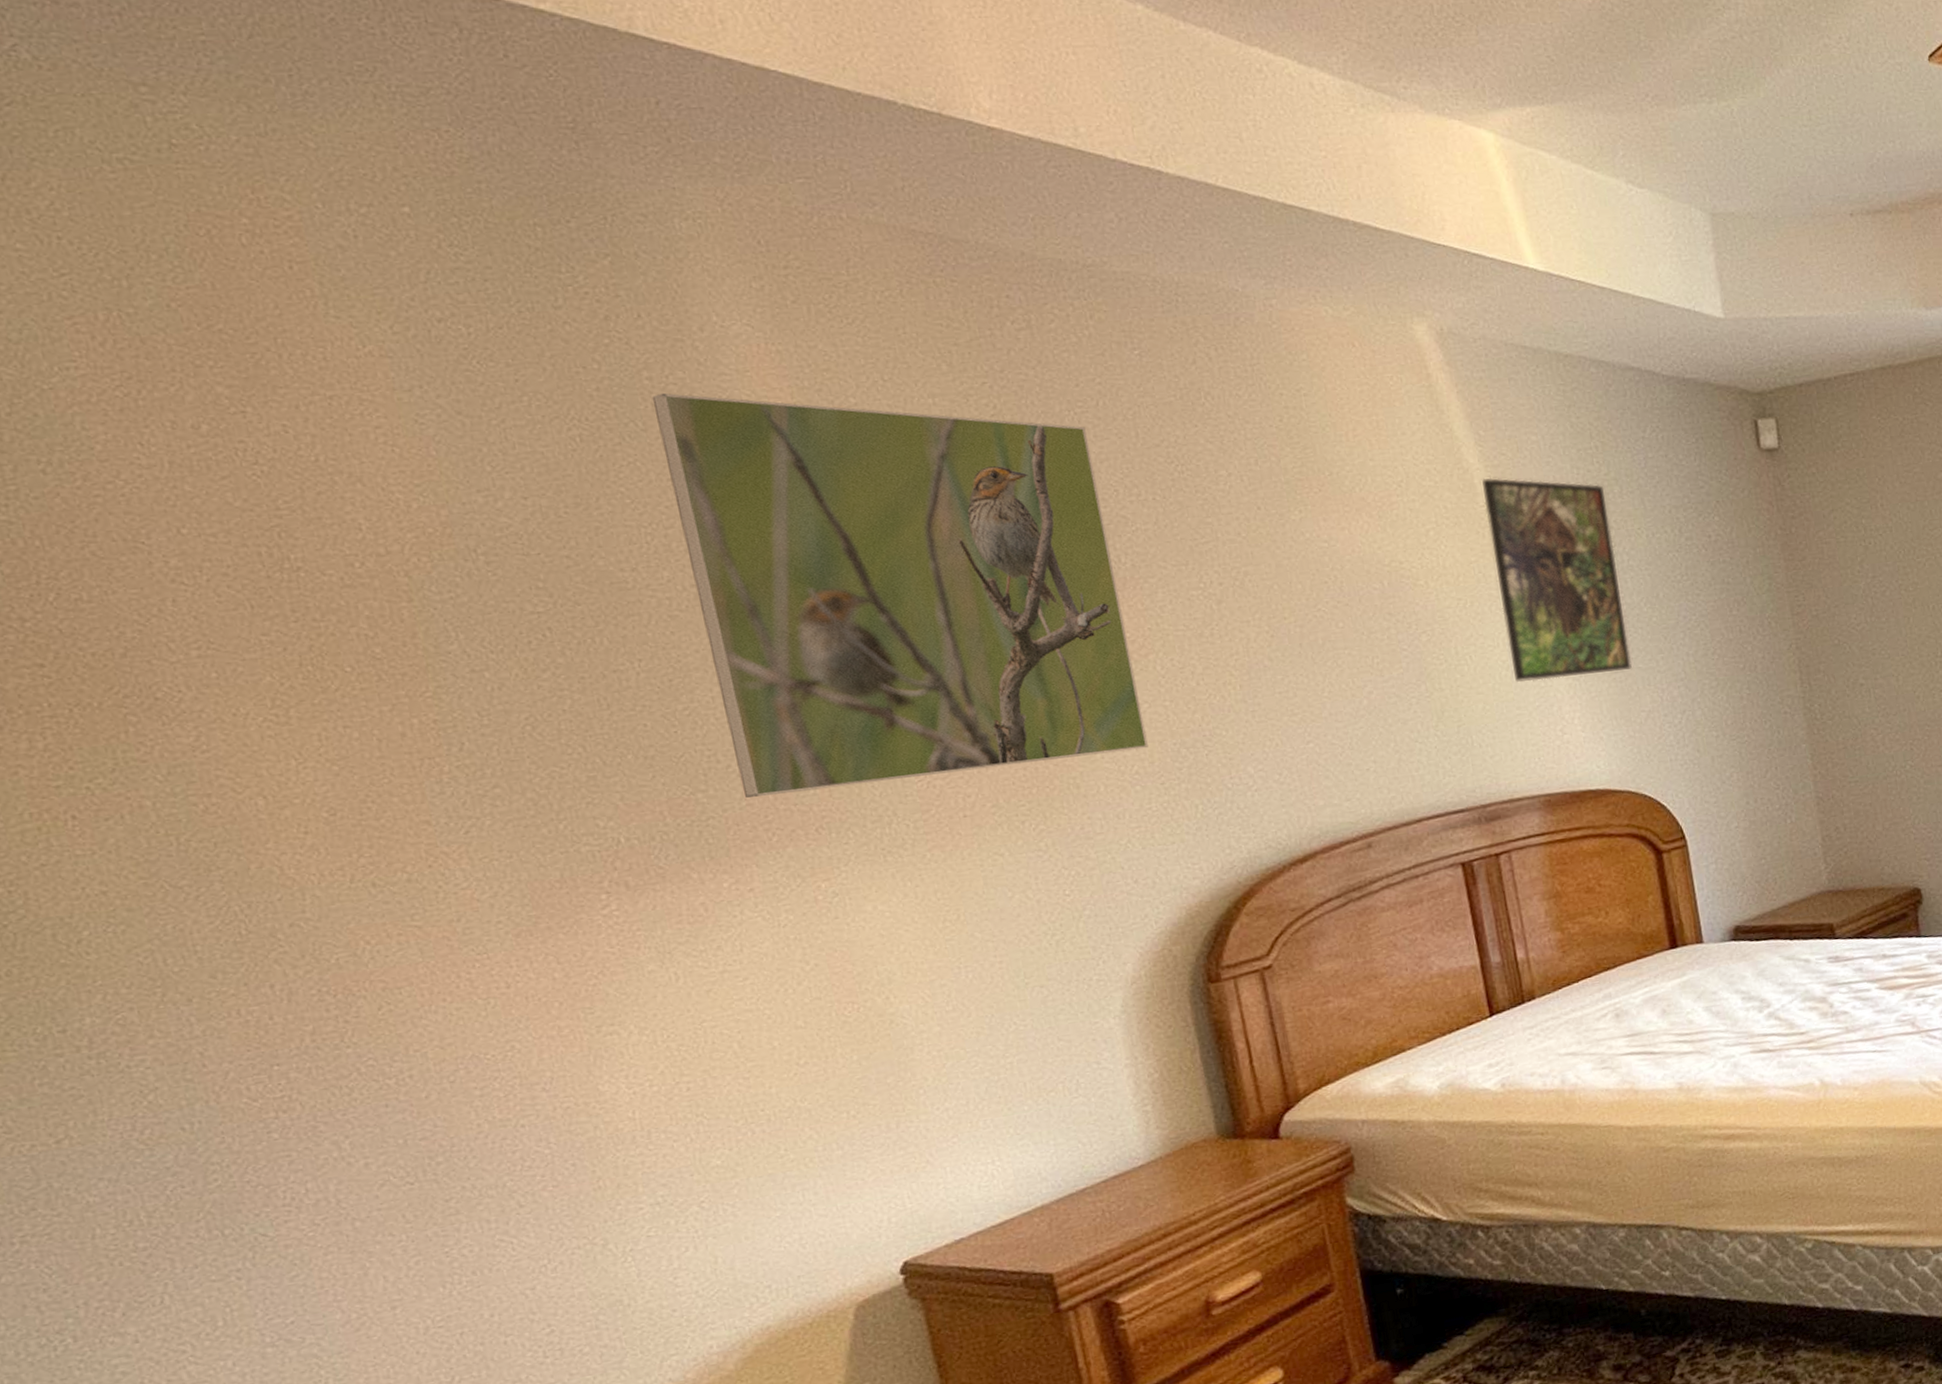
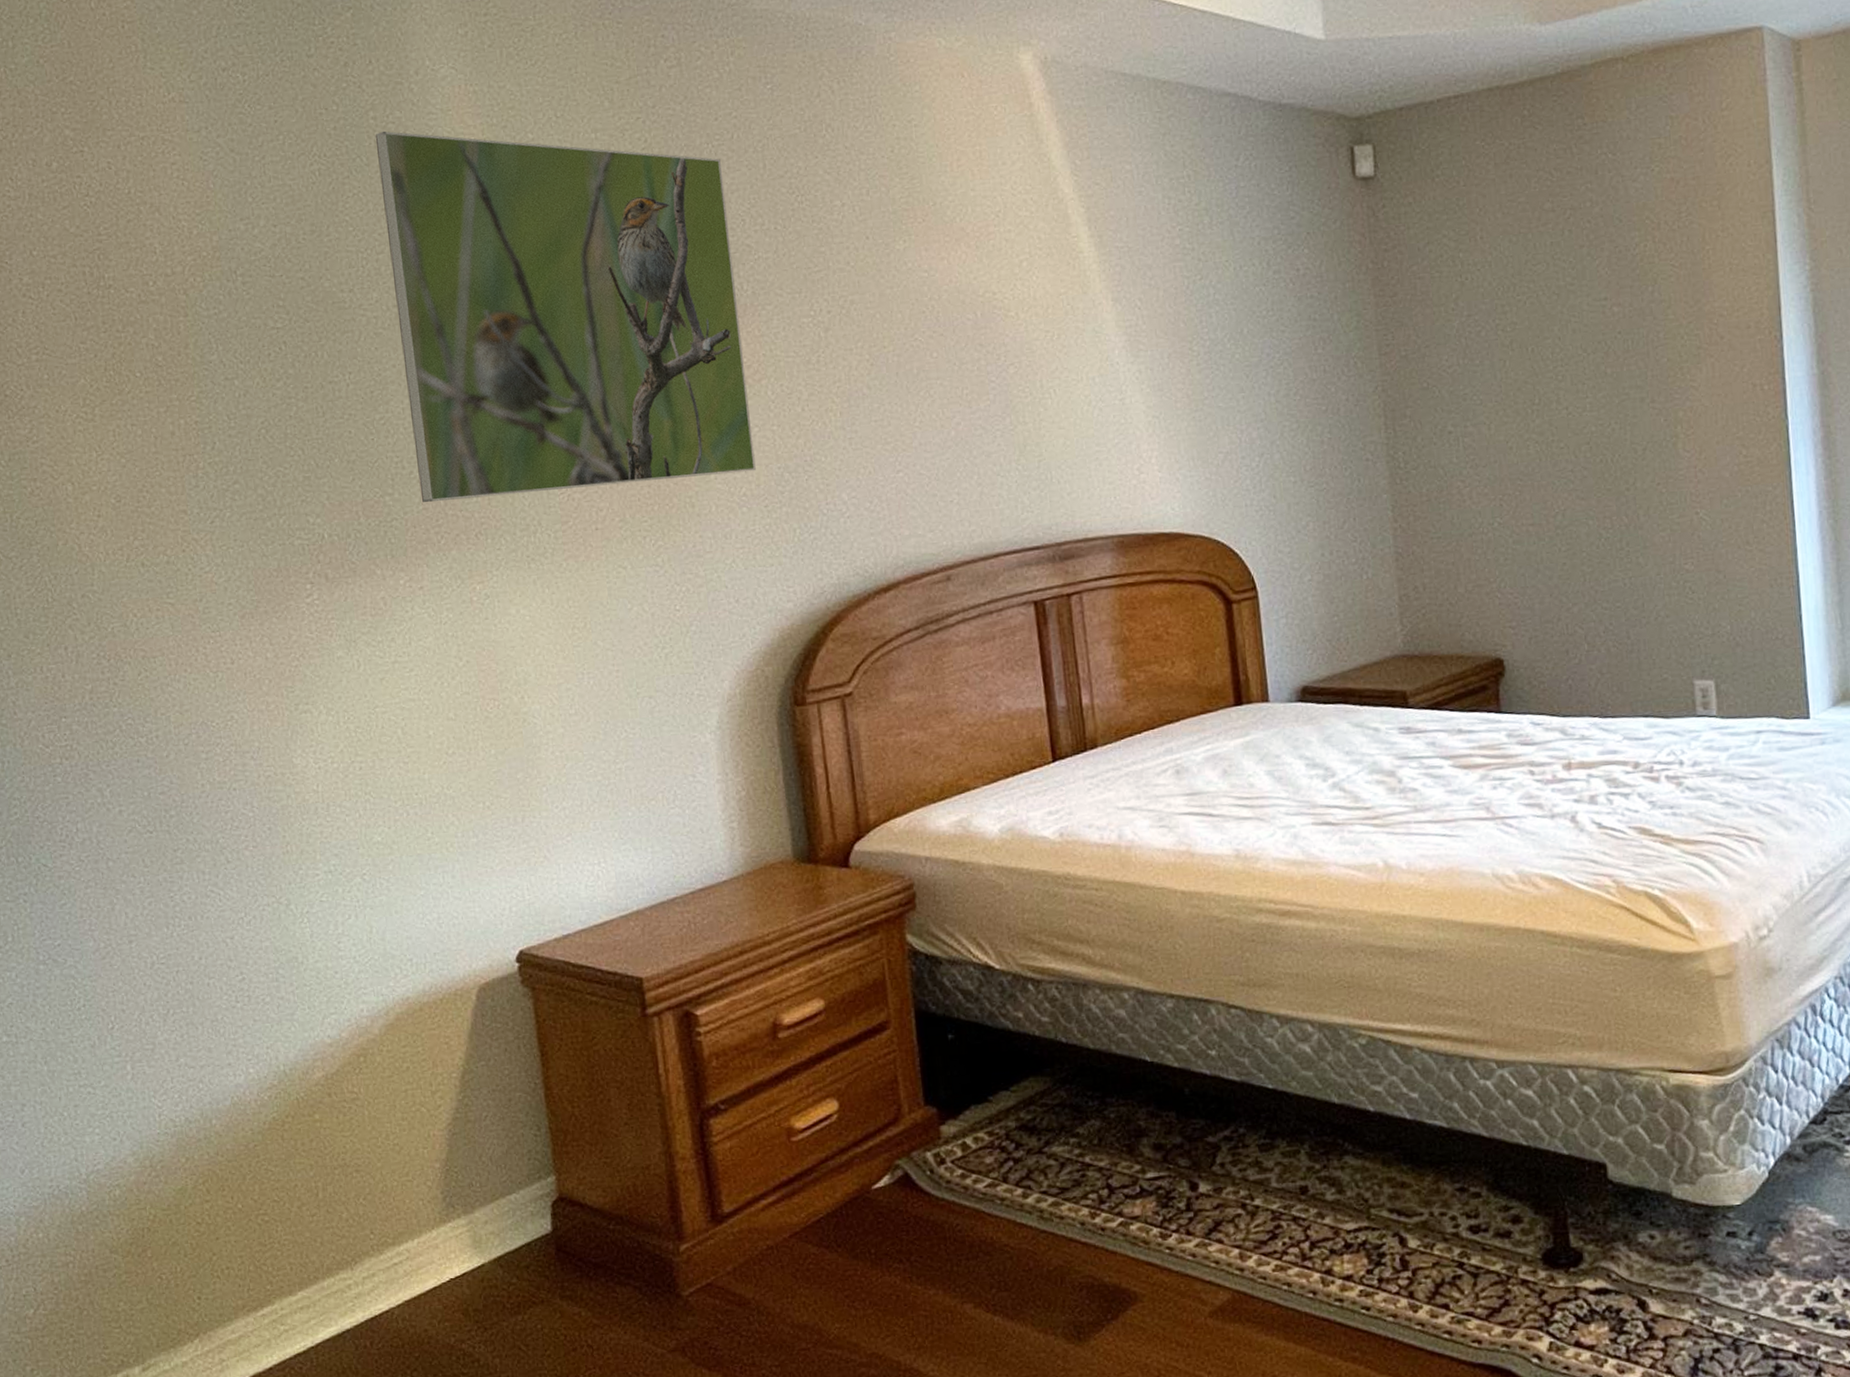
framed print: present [1482,477,1632,682] -> none [1076,207,1212,418]

